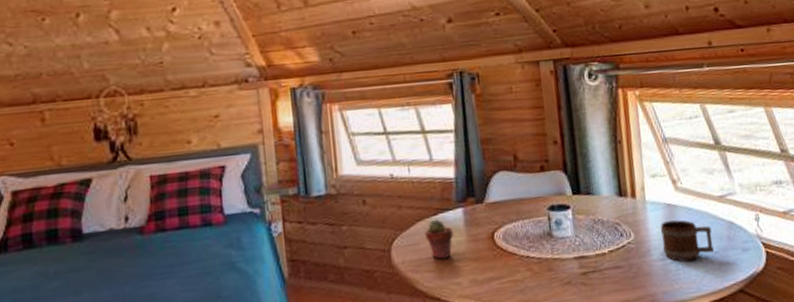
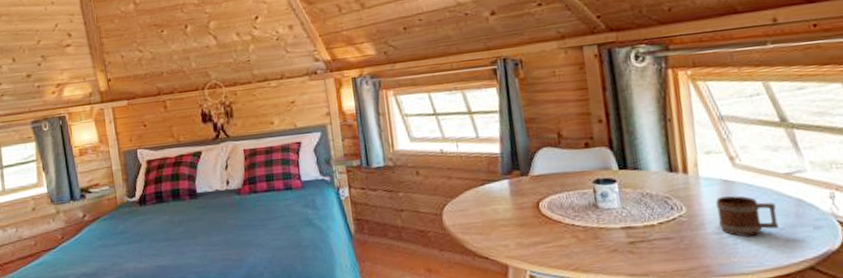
potted succulent: present [425,219,454,259] -> none [473,189,500,224]

